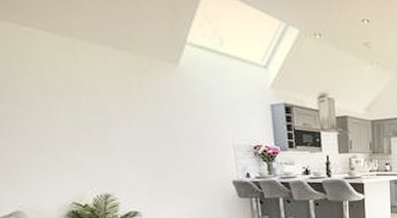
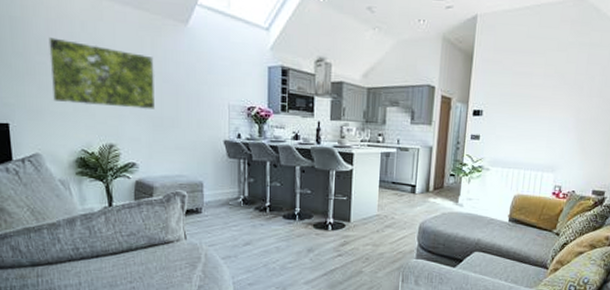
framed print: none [13,83,152,156] -> present [48,37,155,110]

